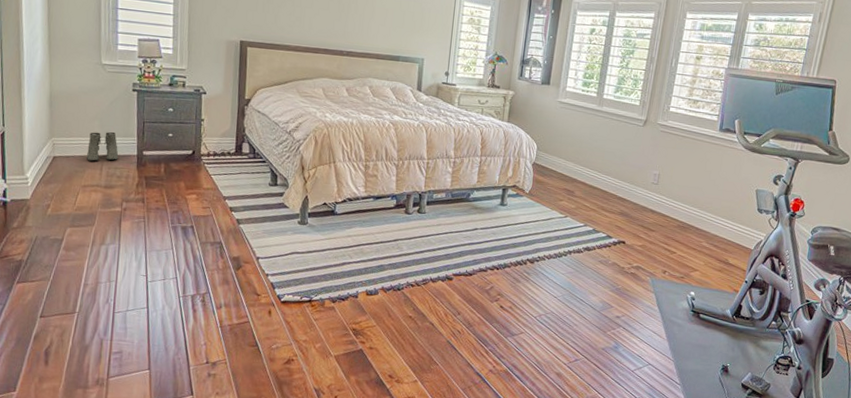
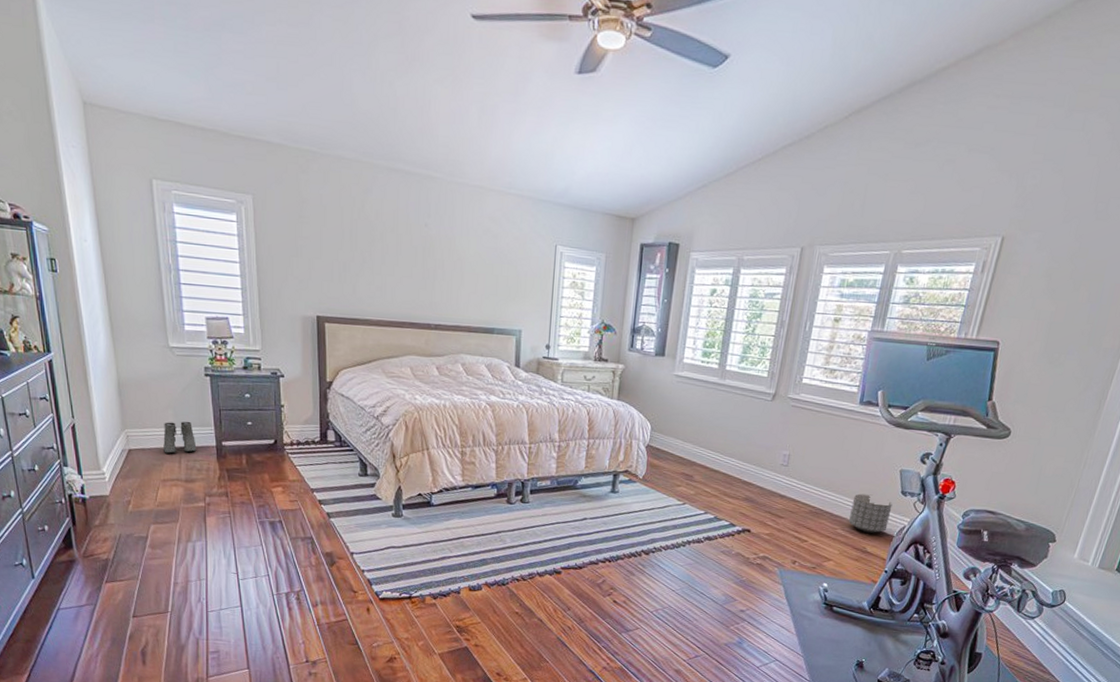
planter: none [712,210,751,247] -> present [848,493,893,533]

